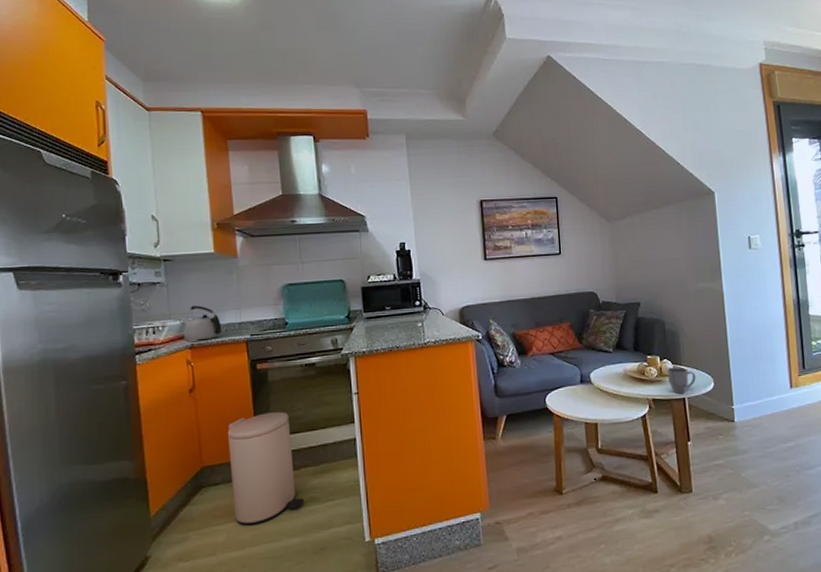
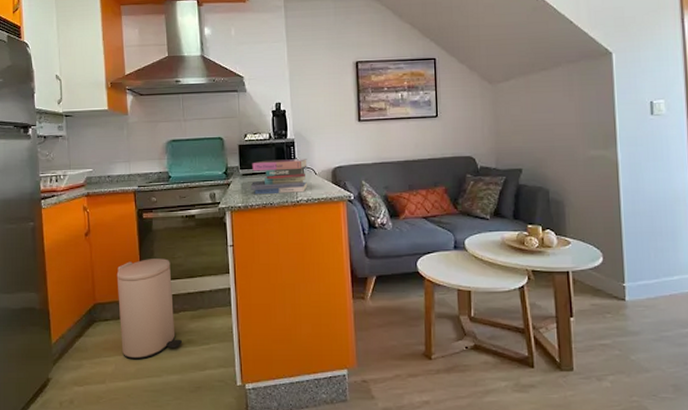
kettle: present [179,305,222,343] -> none [78,157,114,191]
books: none [375,299,434,339] -> present [250,159,307,195]
mug: present [667,367,696,395] -> none [550,238,583,267]

